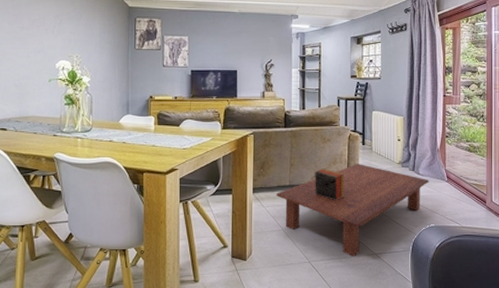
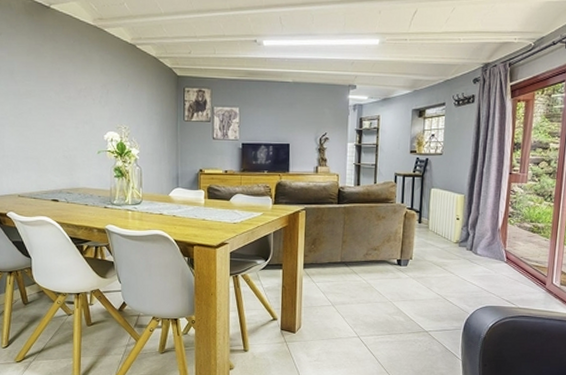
coffee table: present [276,164,429,257] -> none [327,242,487,333]
decorative box: present [315,168,345,200] -> none [366,246,398,278]

